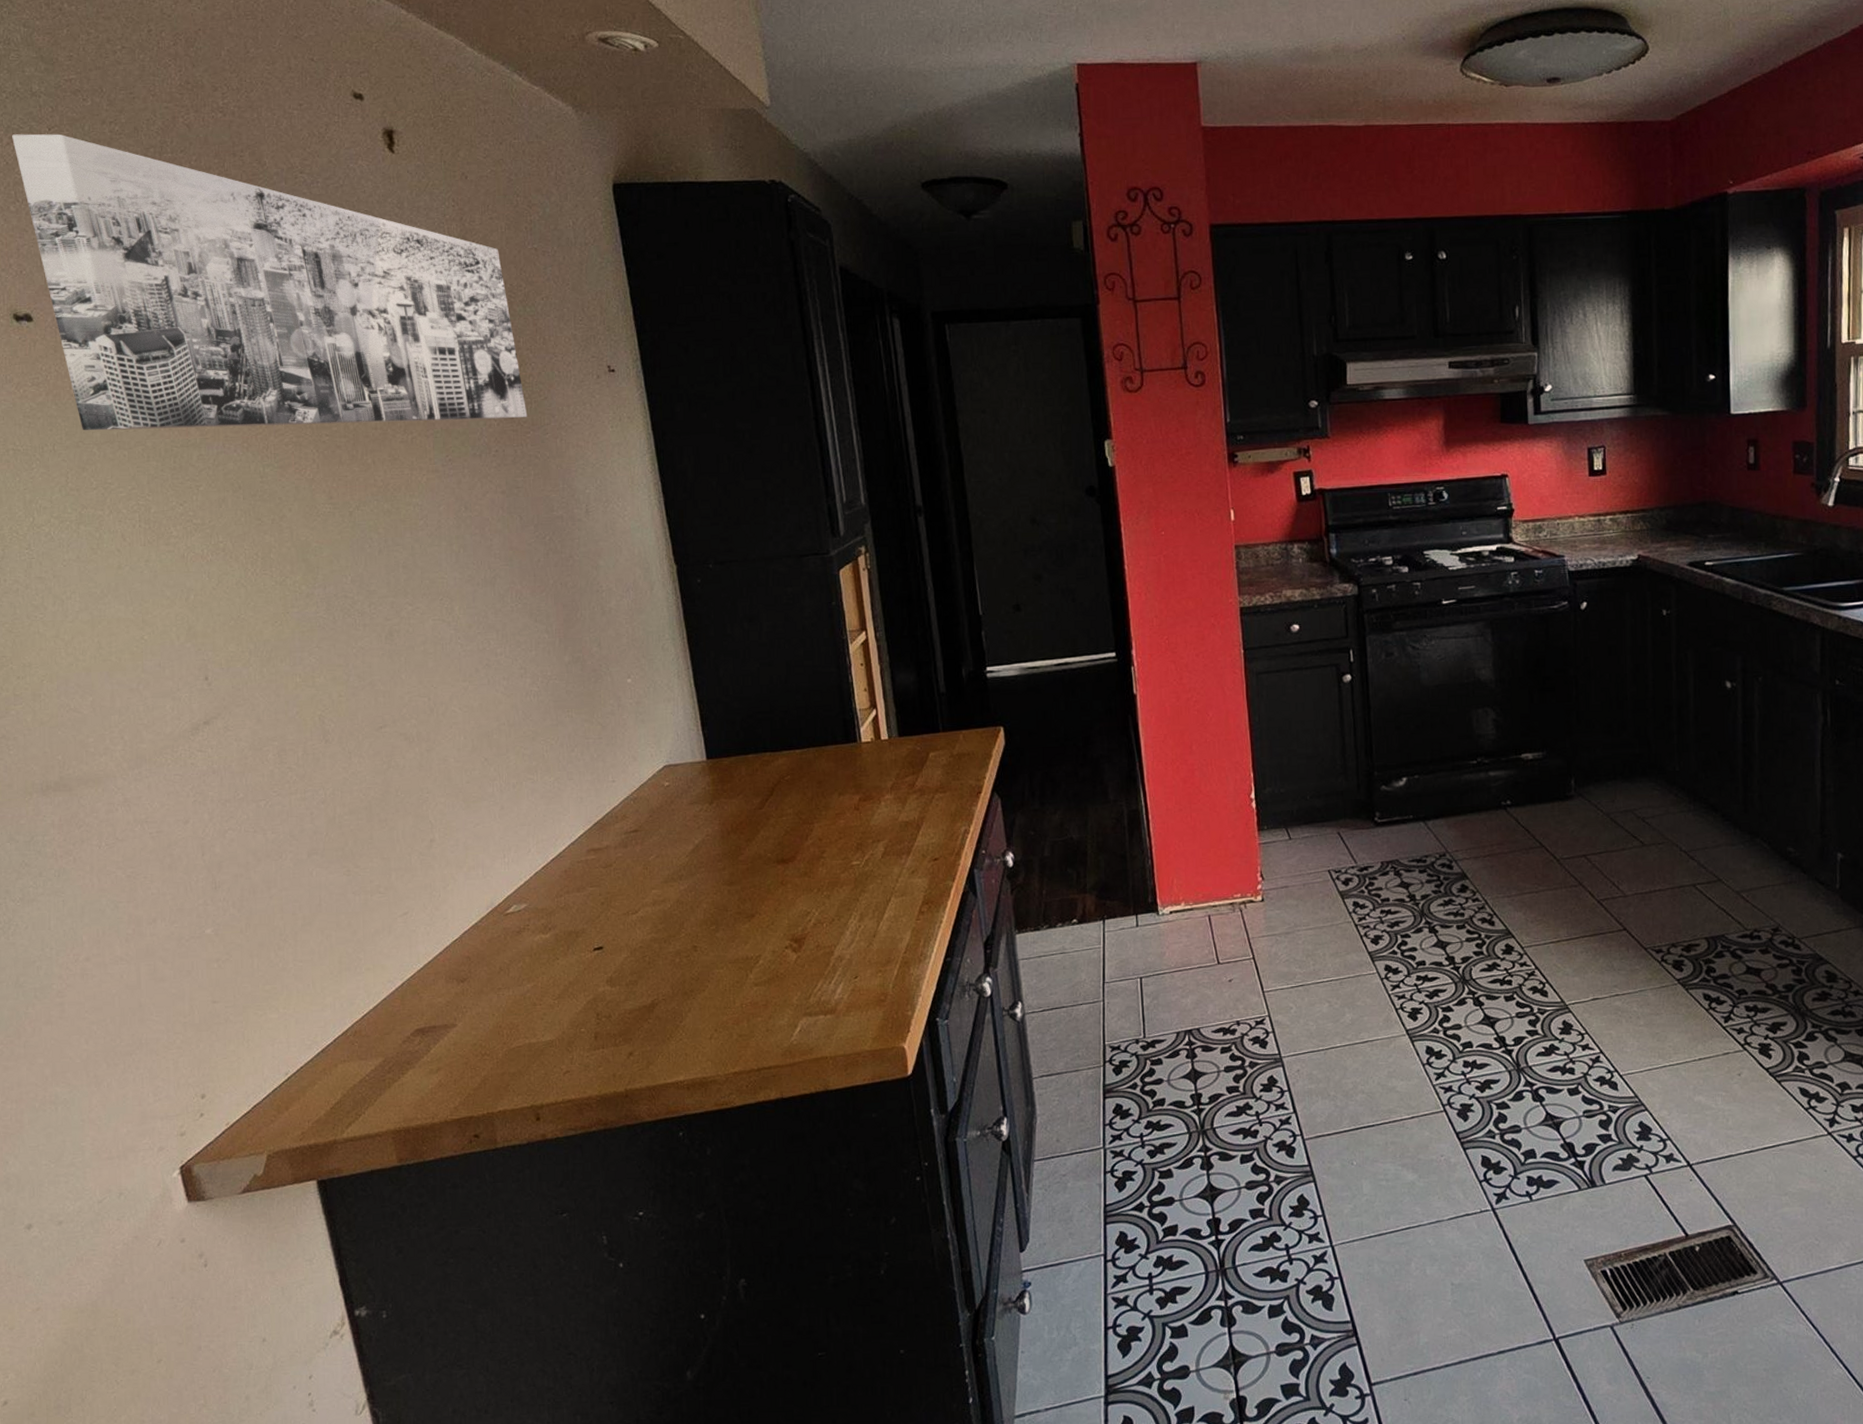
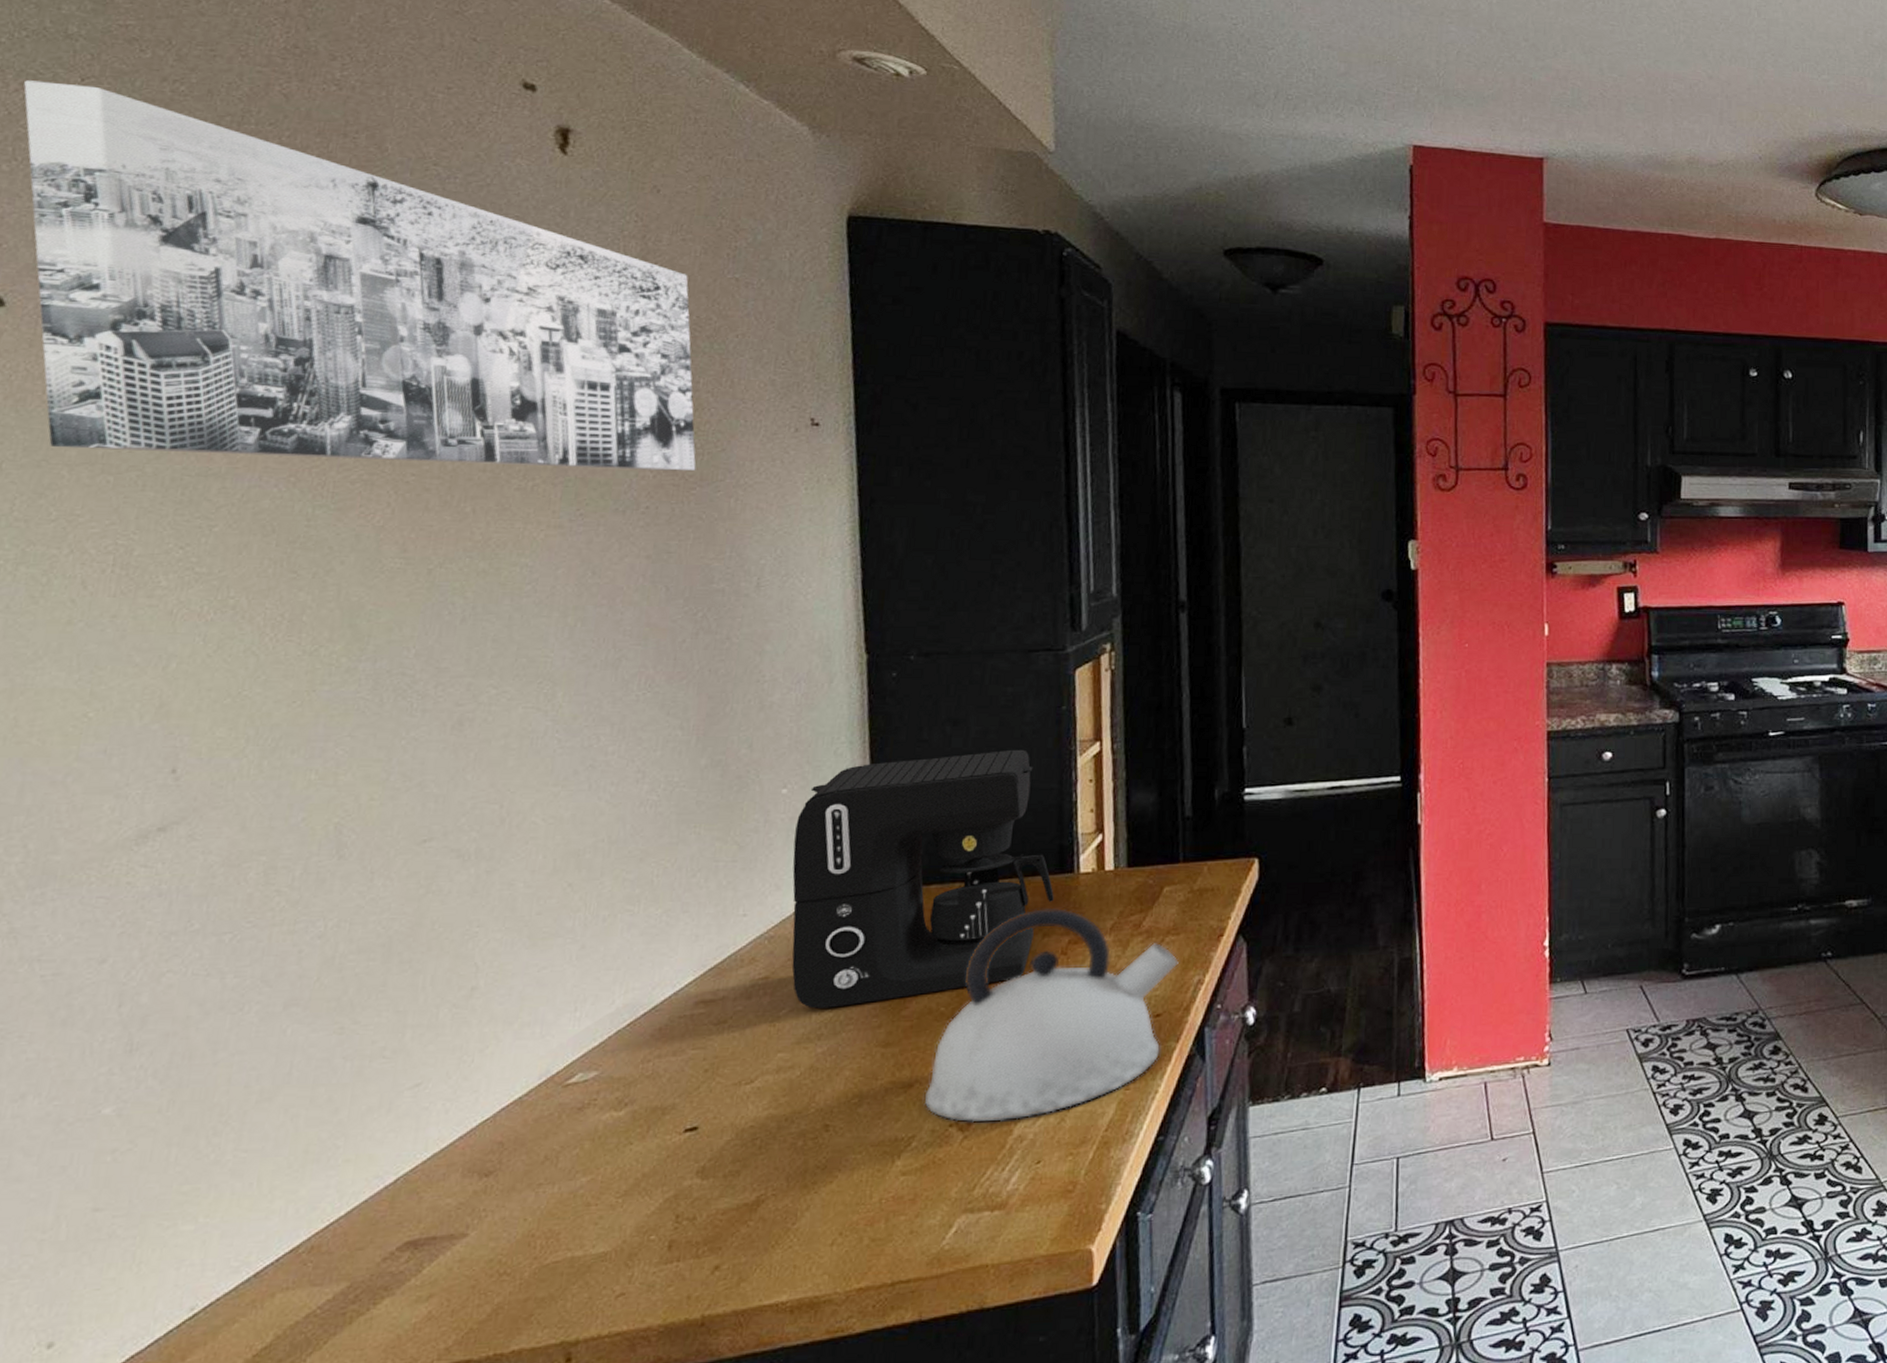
coffee maker: none [641,640,844,855] -> present [792,749,1054,1009]
kettle: none [764,772,948,945] -> present [924,908,1179,1123]

